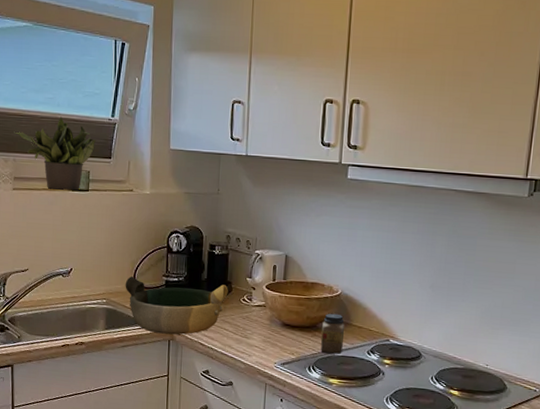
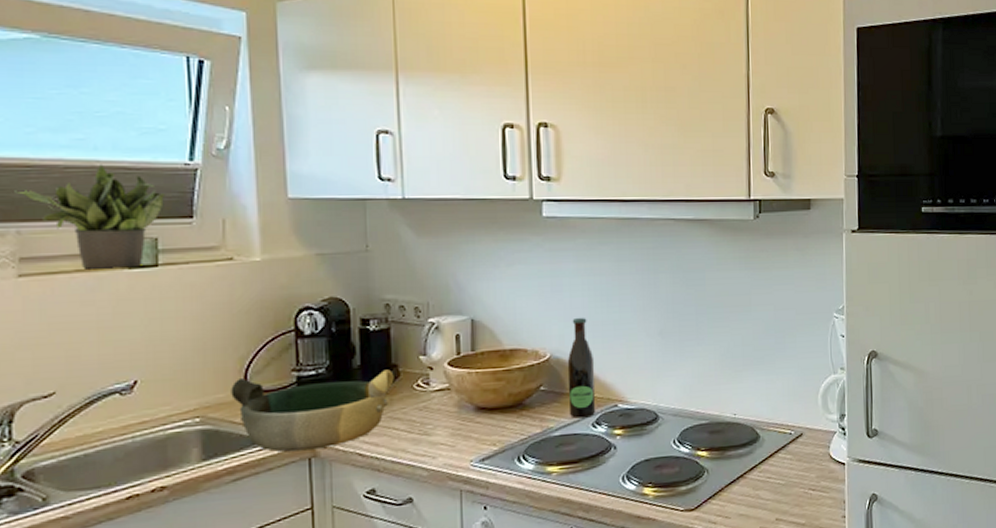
jar: present [320,313,345,354] -> none [529,383,561,436]
bottle: none [350,264,375,346] -> present [567,317,596,419]

